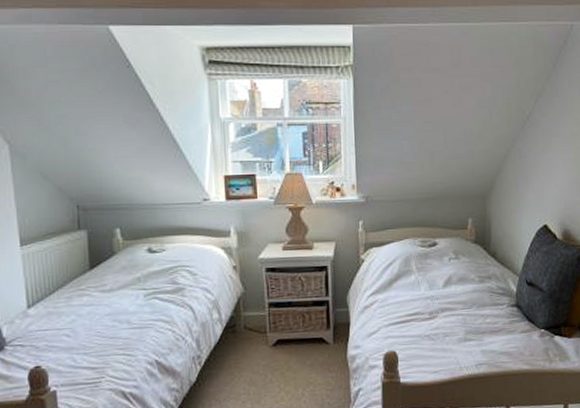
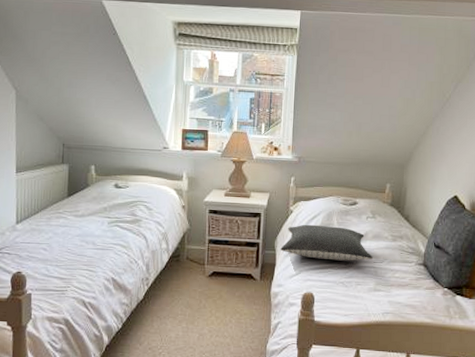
pillow: none [354,272,460,312] -> present [280,224,373,261]

